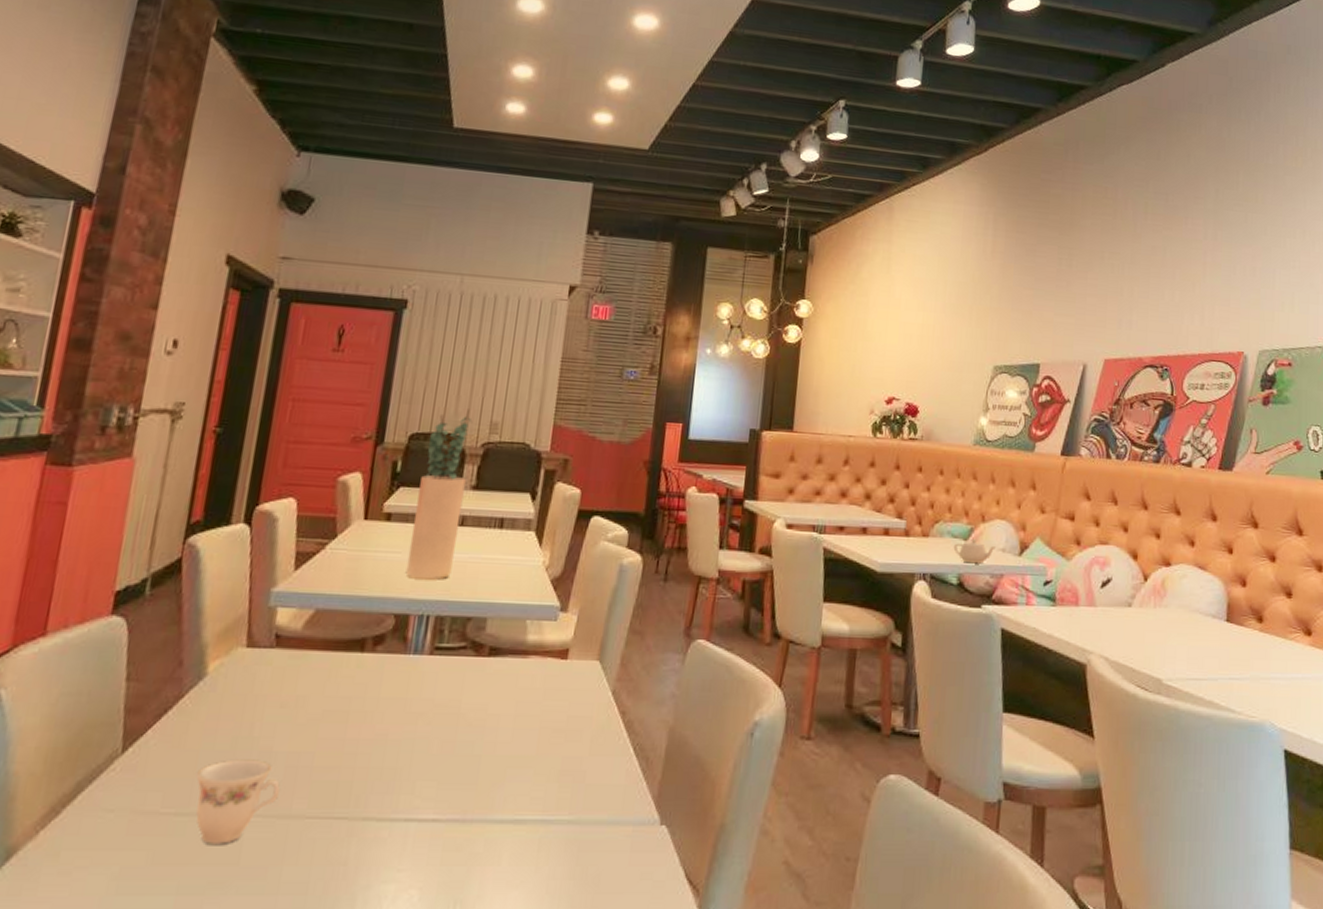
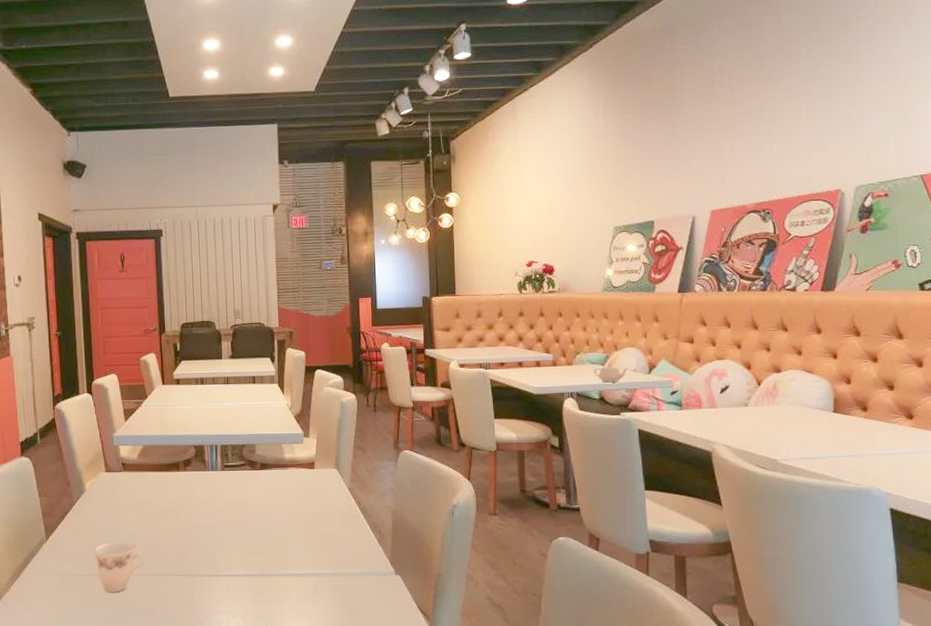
vase: present [405,409,473,580] -> none [194,302,226,422]

